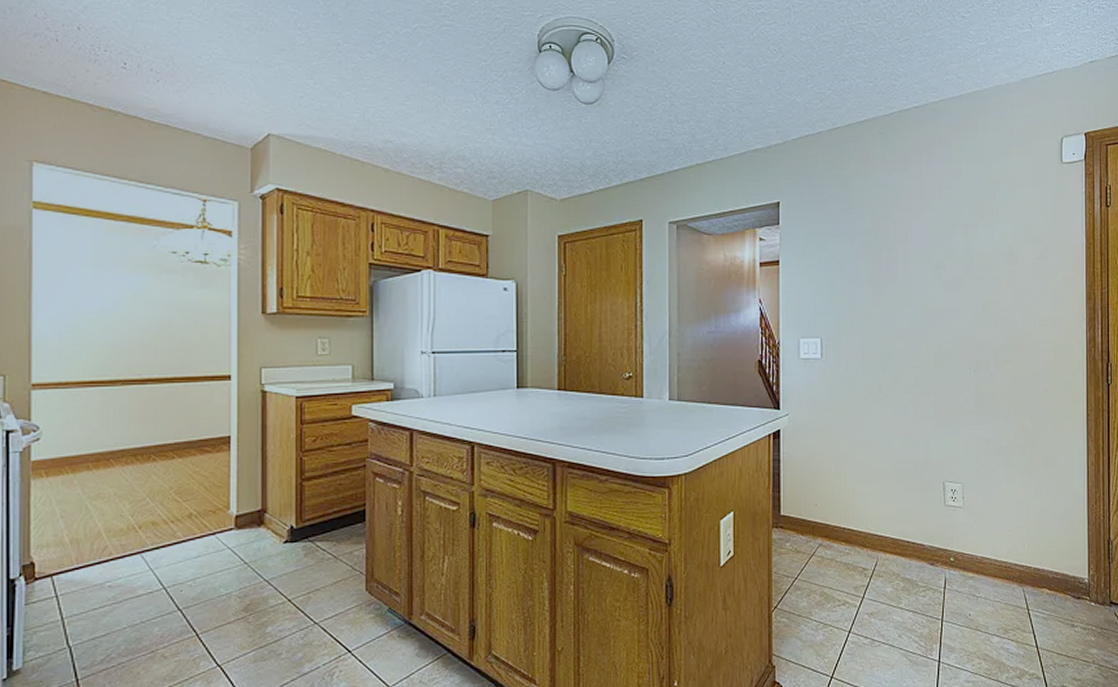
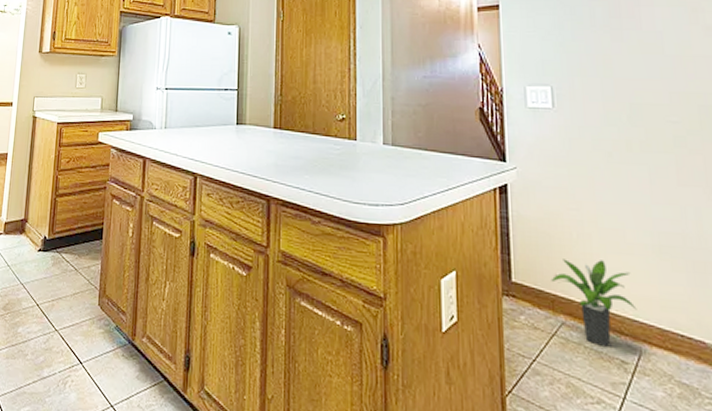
potted plant: none [812,488,877,560] -> present [551,259,637,348]

